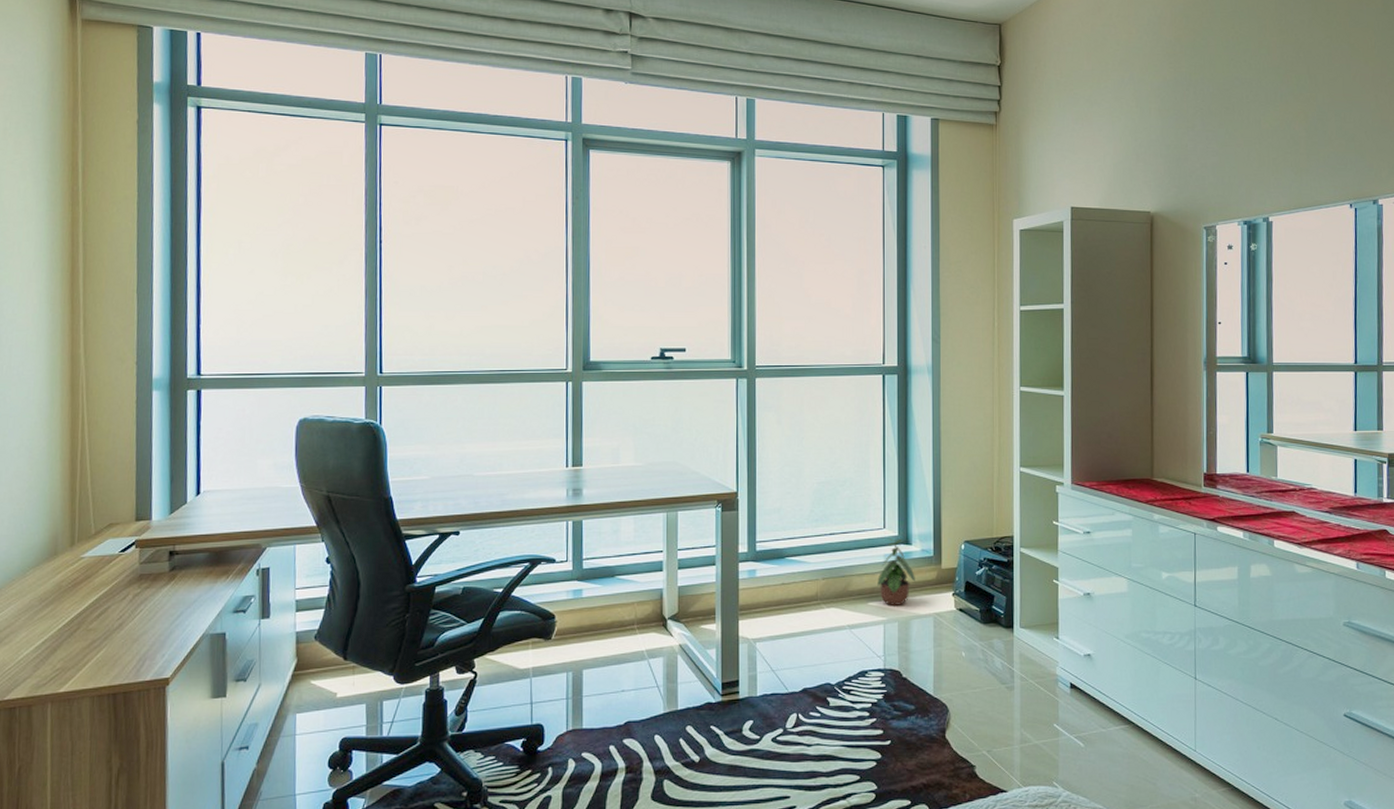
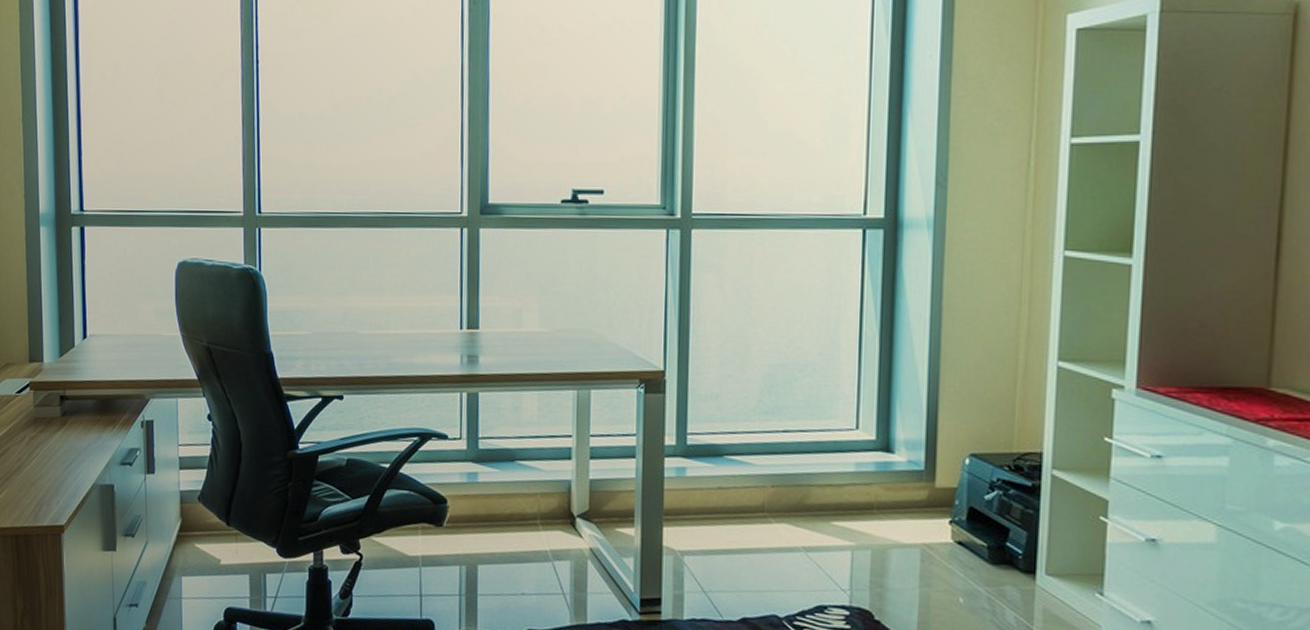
potted plant: present [877,536,915,605] -> none [845,440,897,529]

